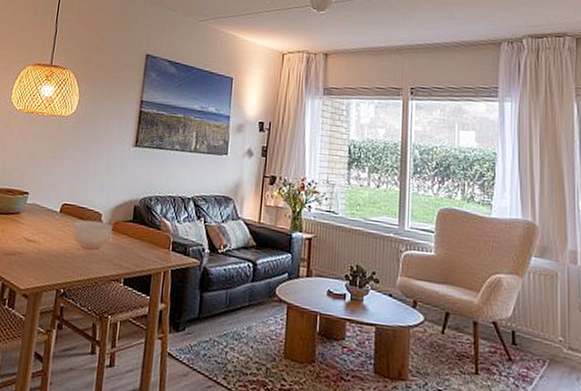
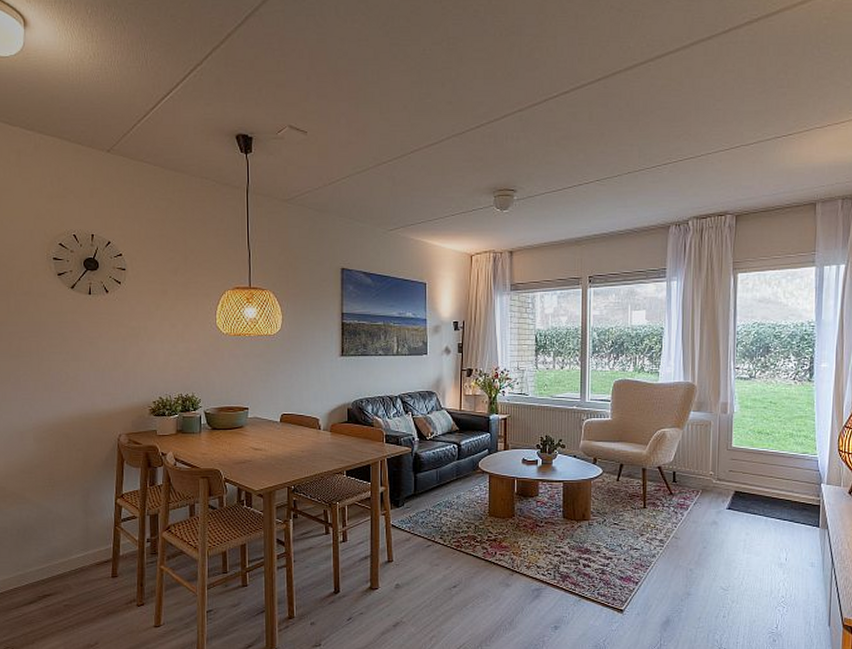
bowl: present [72,220,113,250] -> none [294,426,330,451]

